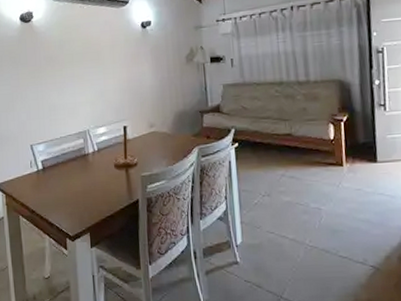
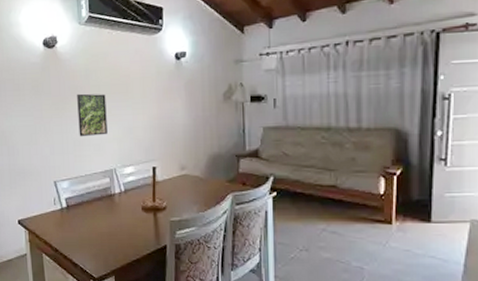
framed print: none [52,61,81,102] -> present [77,93,108,137]

